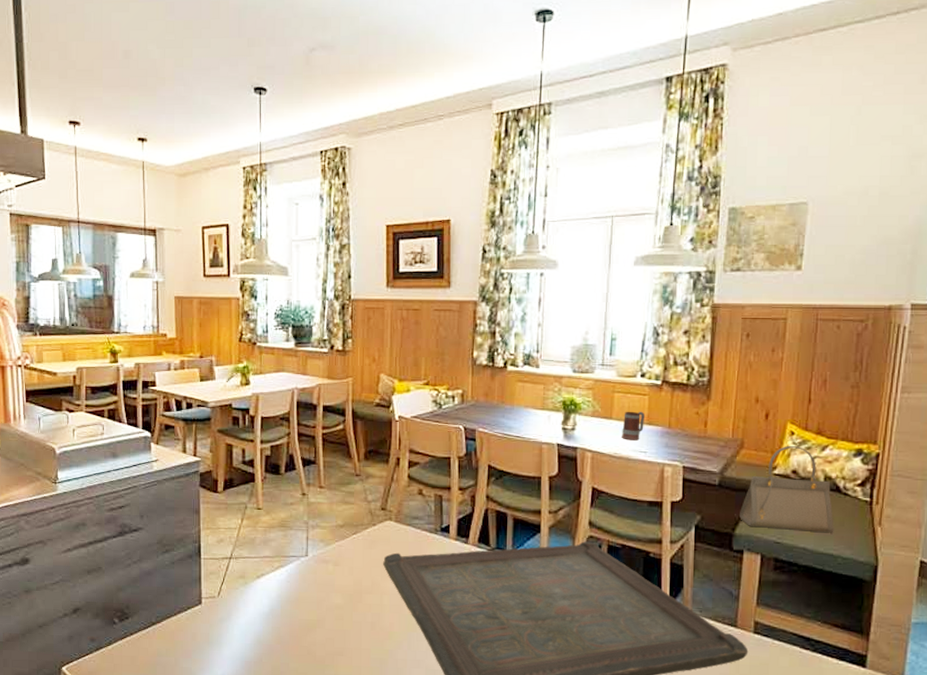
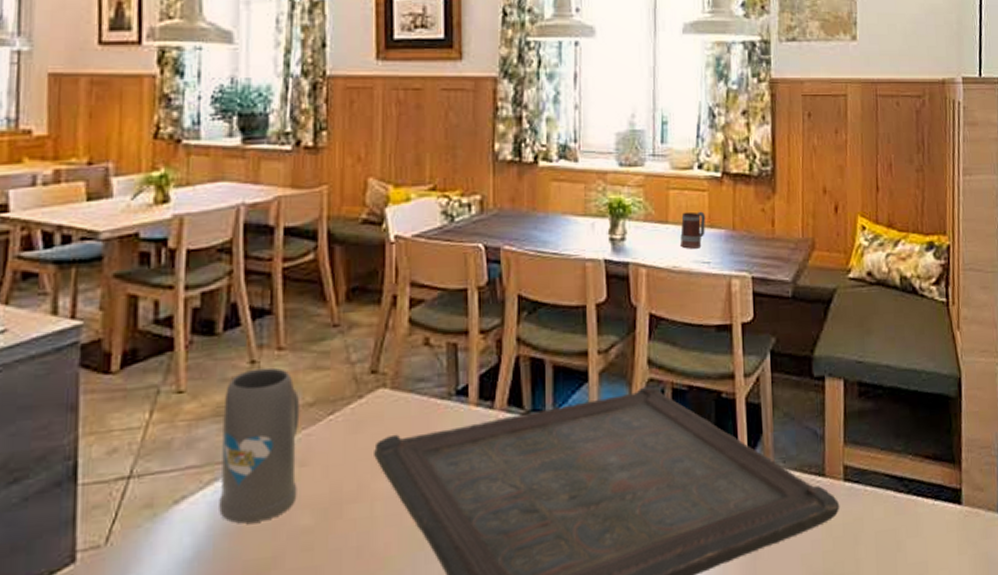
beer mug: none [284,499,334,597] -> present [219,367,300,524]
handbag: present [740,445,834,533] -> none [817,242,915,346]

